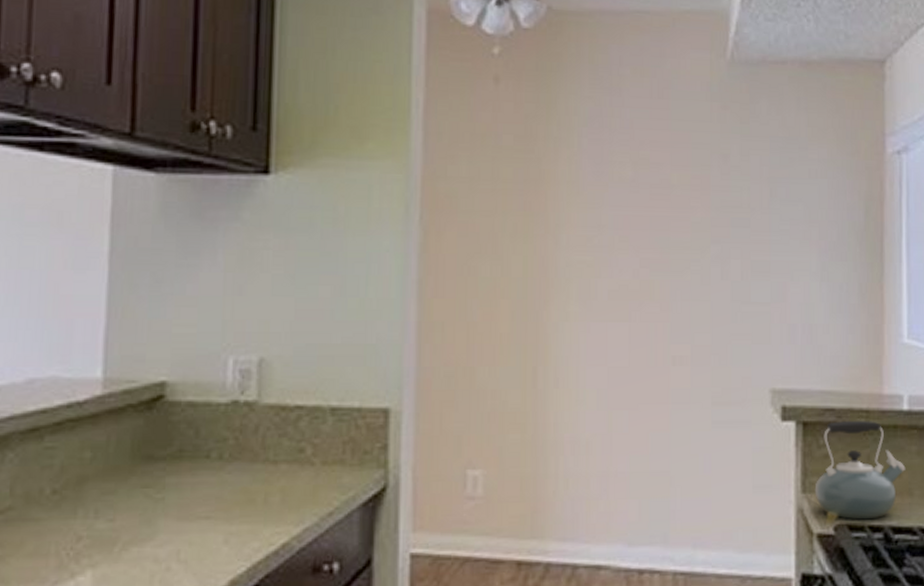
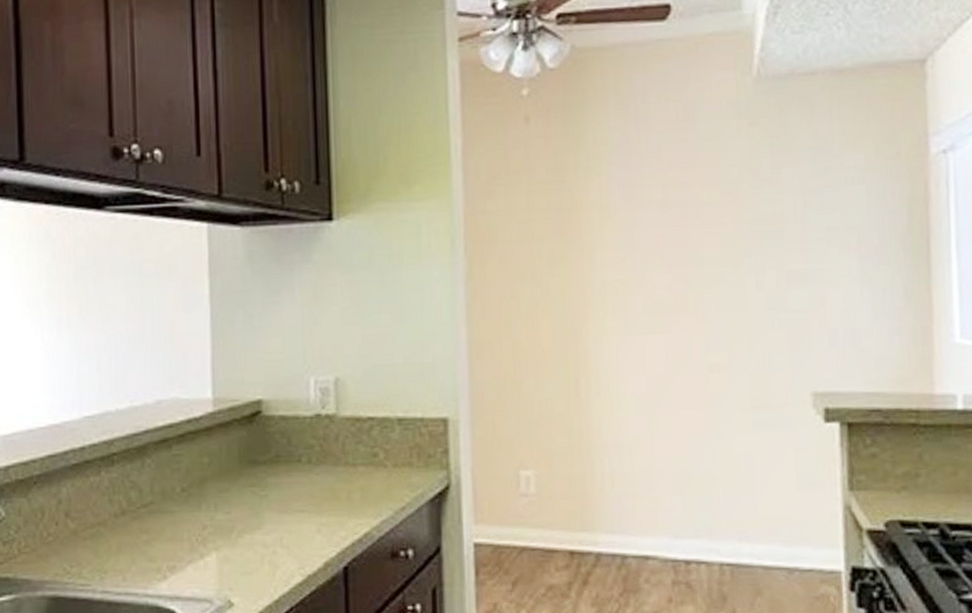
kettle: present [814,420,906,520] -> none [862,420,962,516]

